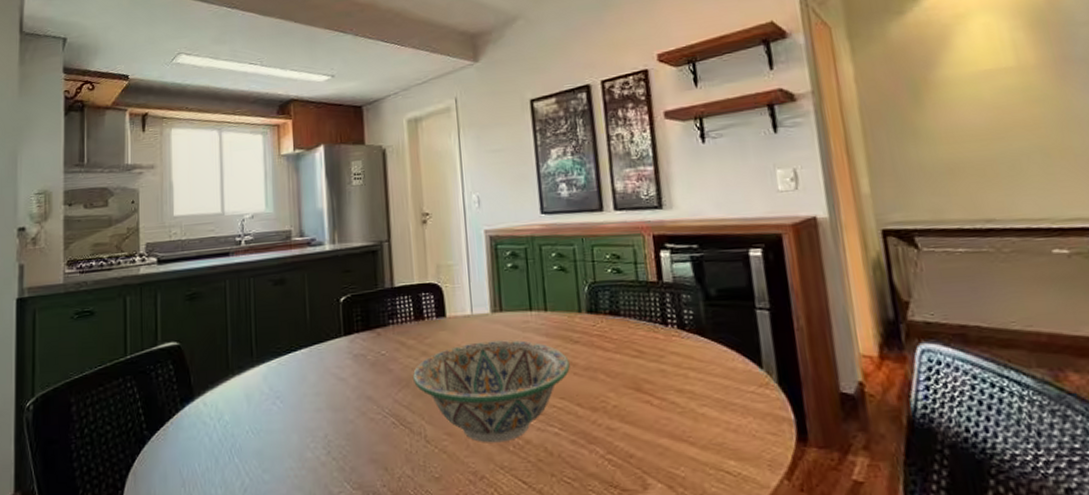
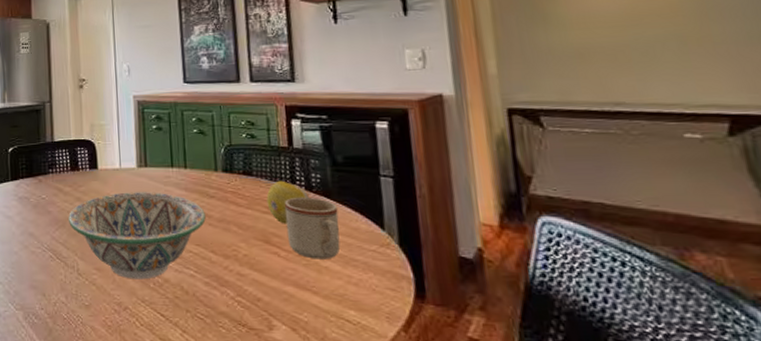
fruit: none [635,319,683,368] -> present [266,180,310,224]
mug: none [656,336,717,406] -> present [284,196,341,259]

